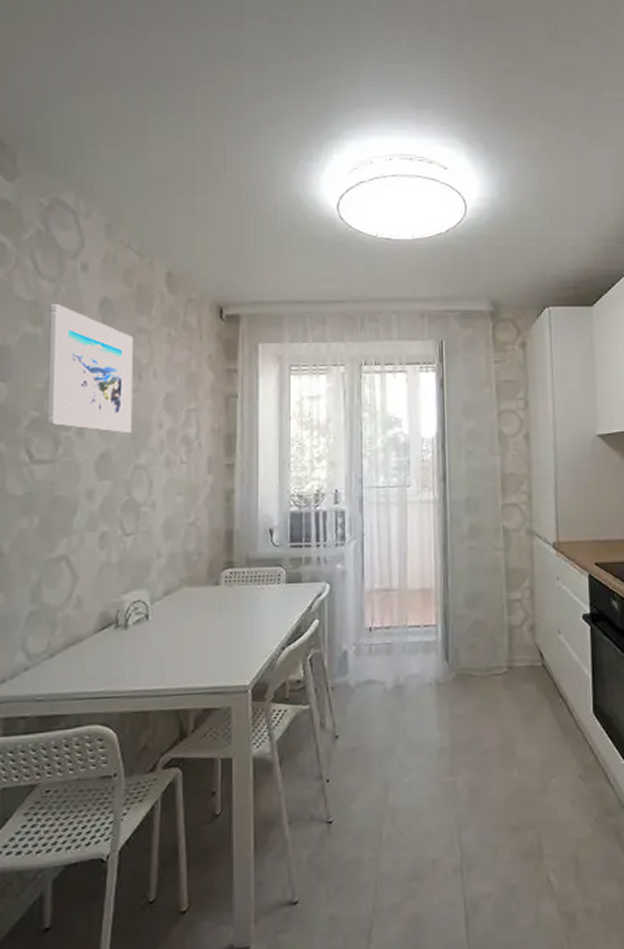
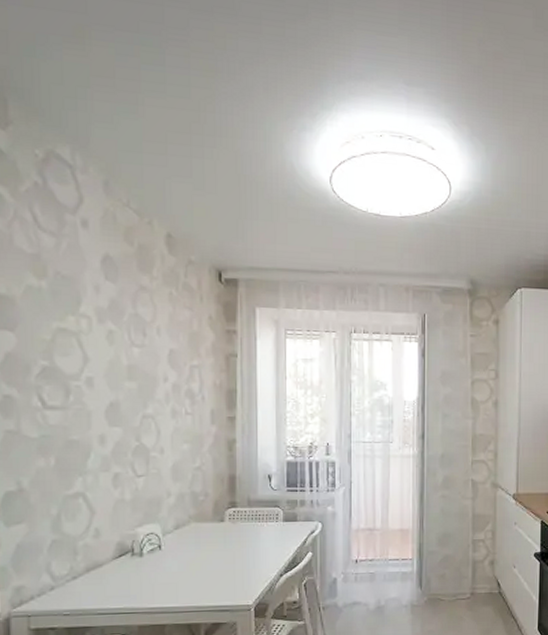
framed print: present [46,304,133,433] -> none [52,258,138,384]

